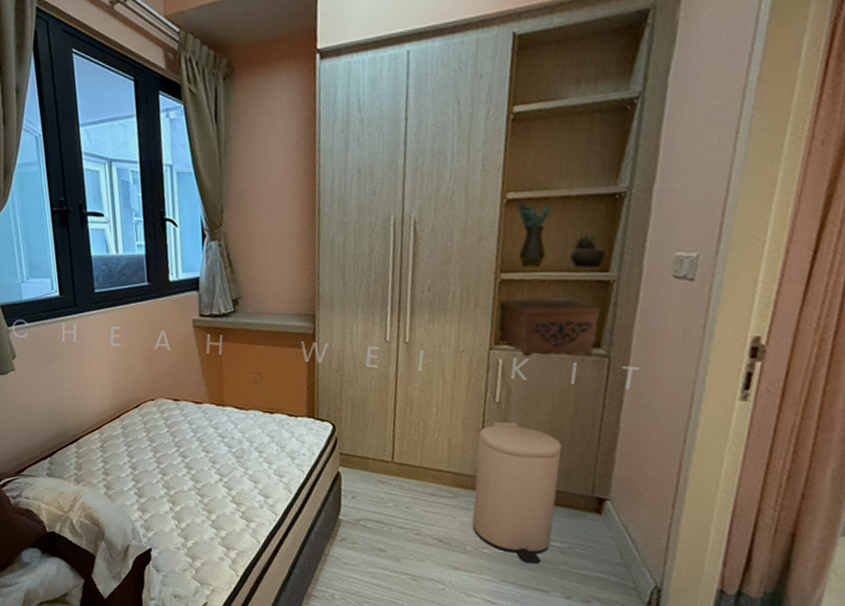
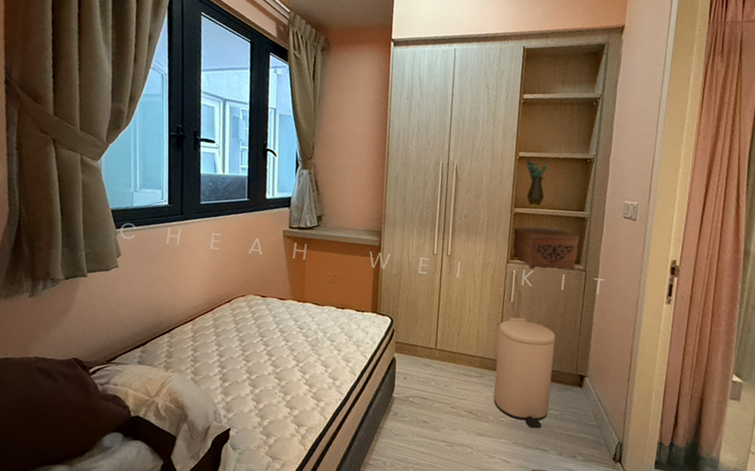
succulent plant: present [570,234,605,269] -> none [559,185,582,209]

